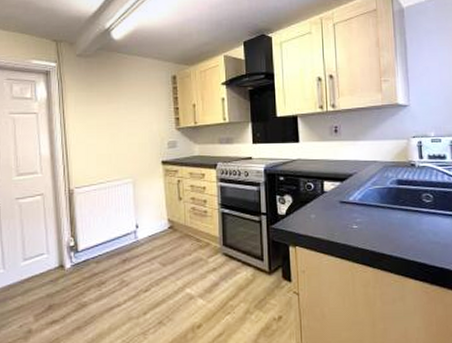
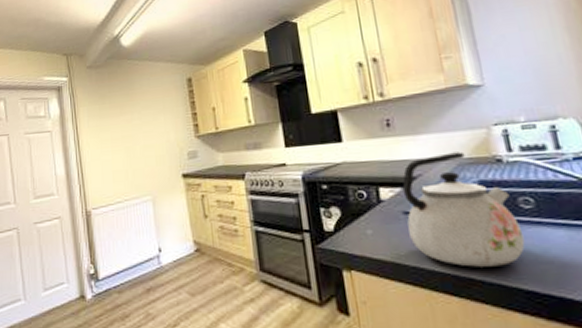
kettle: none [341,156,423,245] -> present [402,151,526,267]

